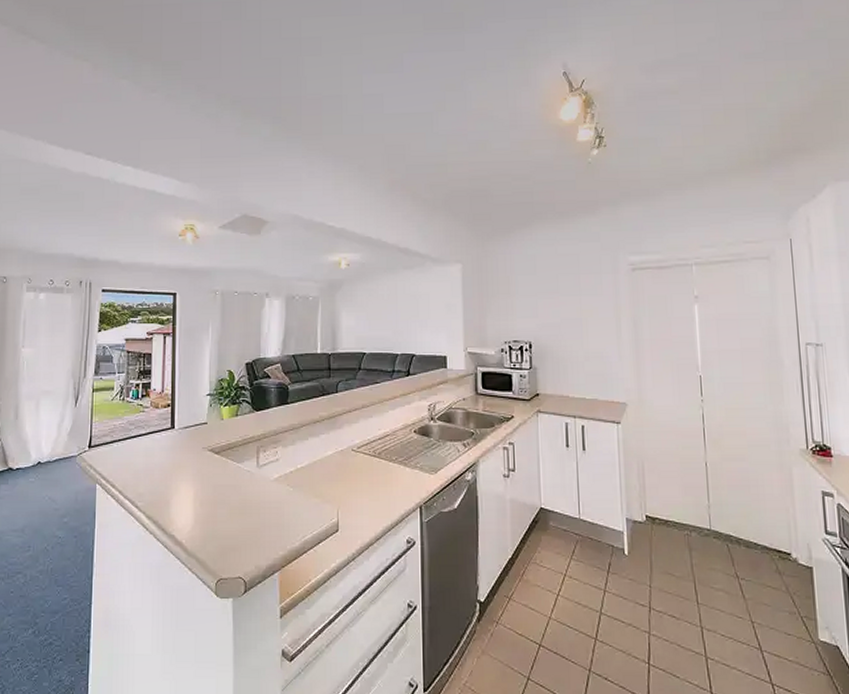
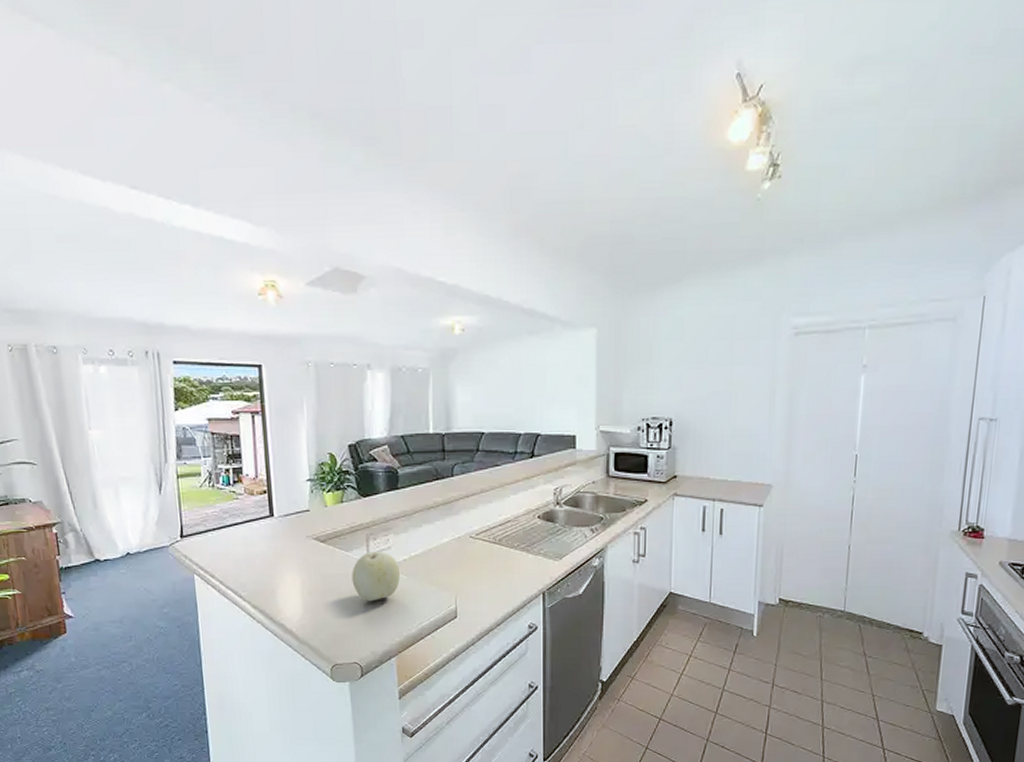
fruit: none [241,462,287,514] -> present [351,550,401,602]

